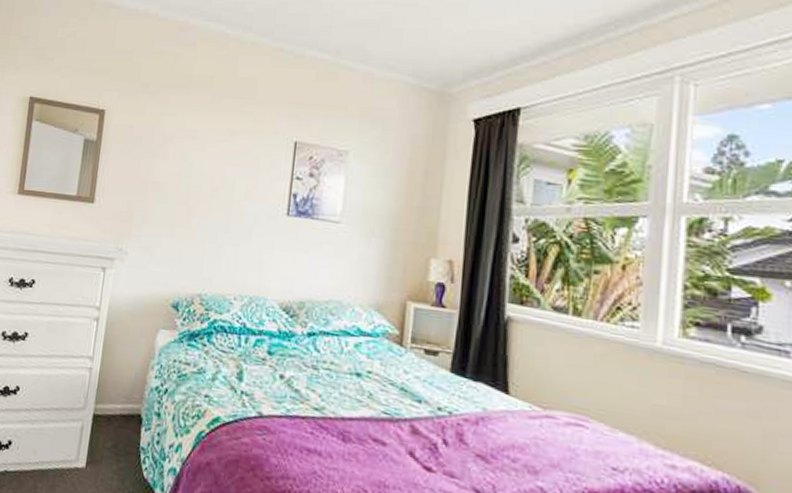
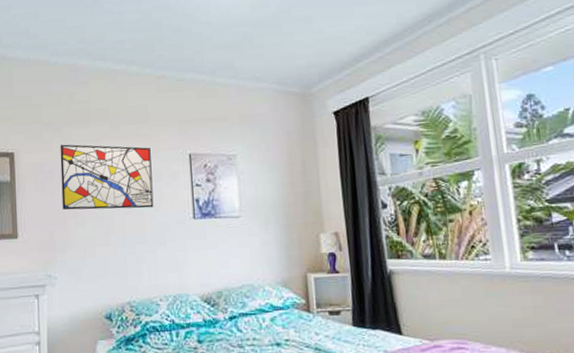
wall art: none [146,109,253,195] -> present [60,144,154,210]

